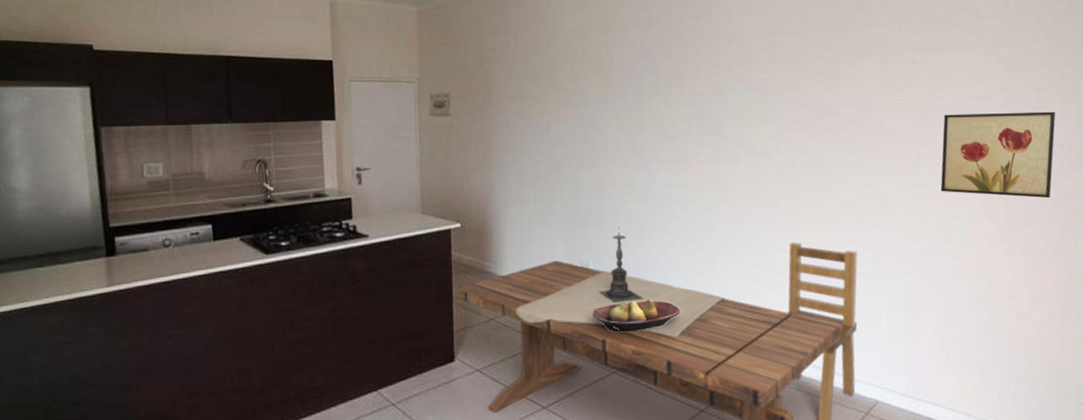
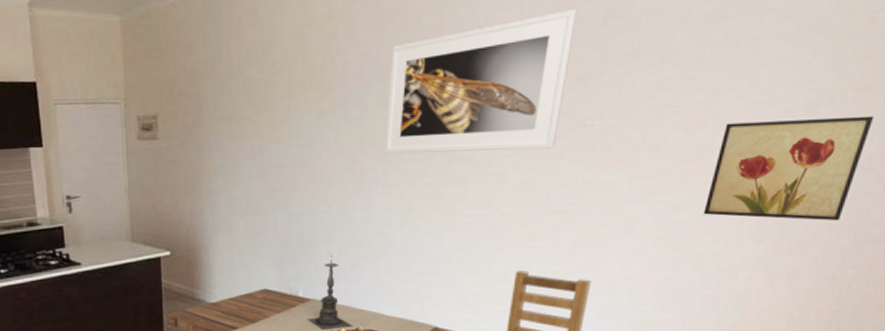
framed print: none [660,18,811,134] -> present [384,8,577,154]

